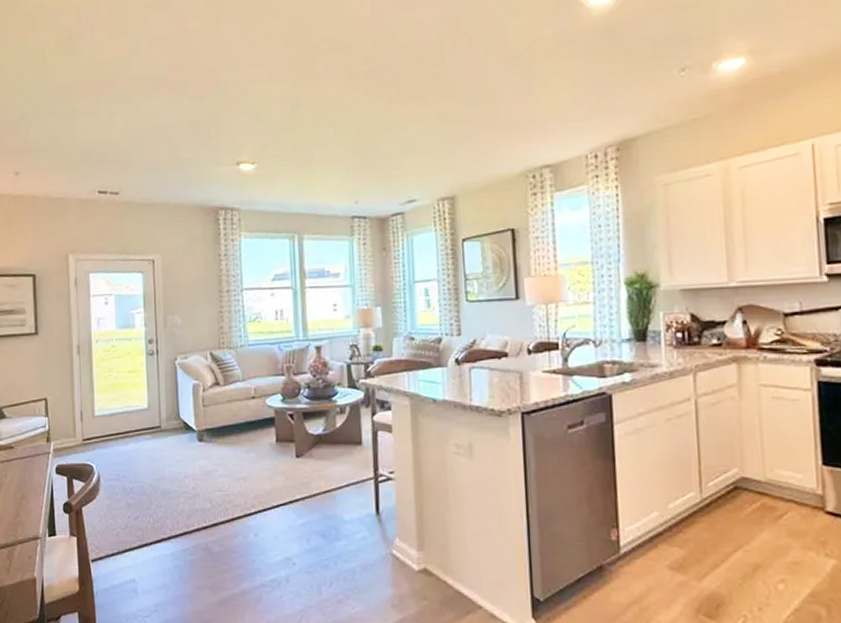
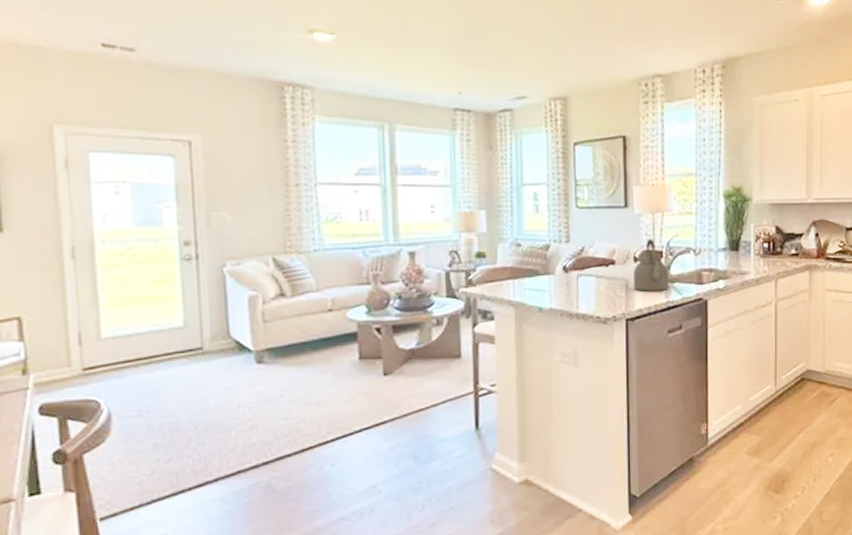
kettle: none [527,330,567,385] -> present [632,239,669,292]

